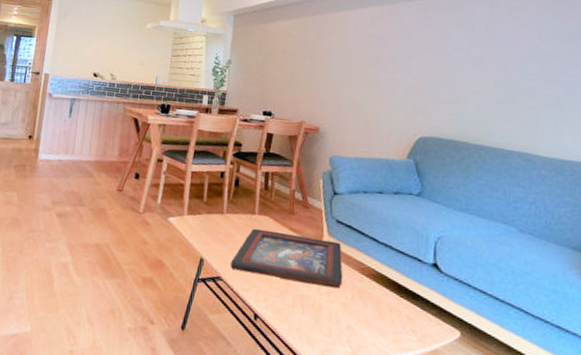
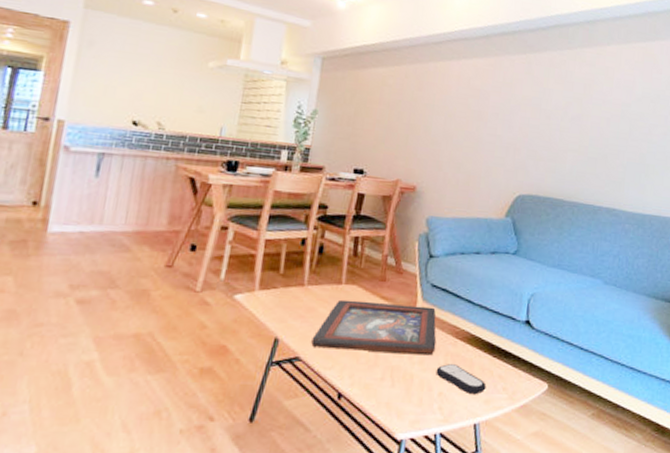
remote control: none [343,298,395,333] -> present [436,364,487,395]

